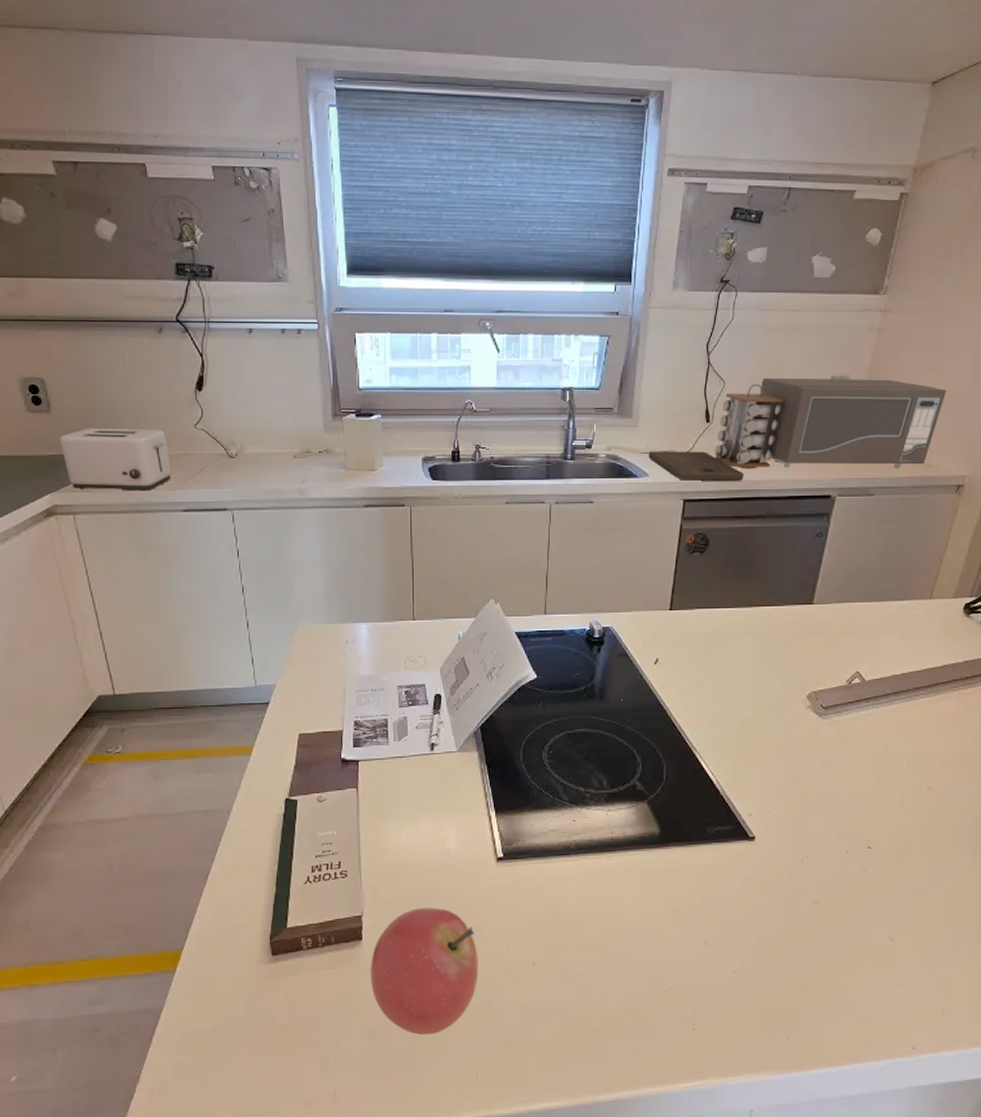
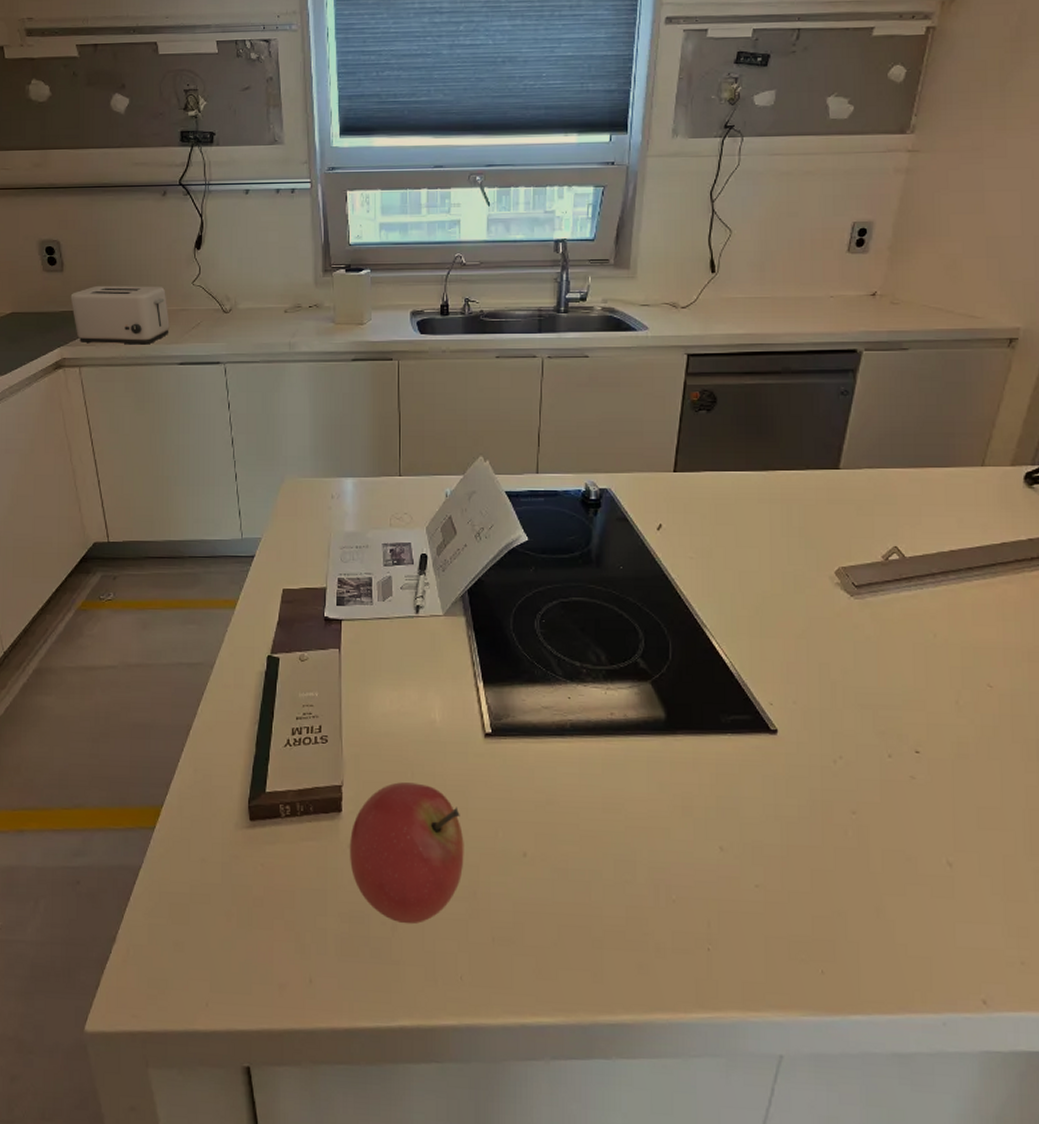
cutting board: present [648,451,744,481] -> none [647,303,755,334]
spice rack: present [715,384,784,469] -> none [722,231,799,321]
microwave: present [759,377,947,469] -> none [770,223,992,320]

